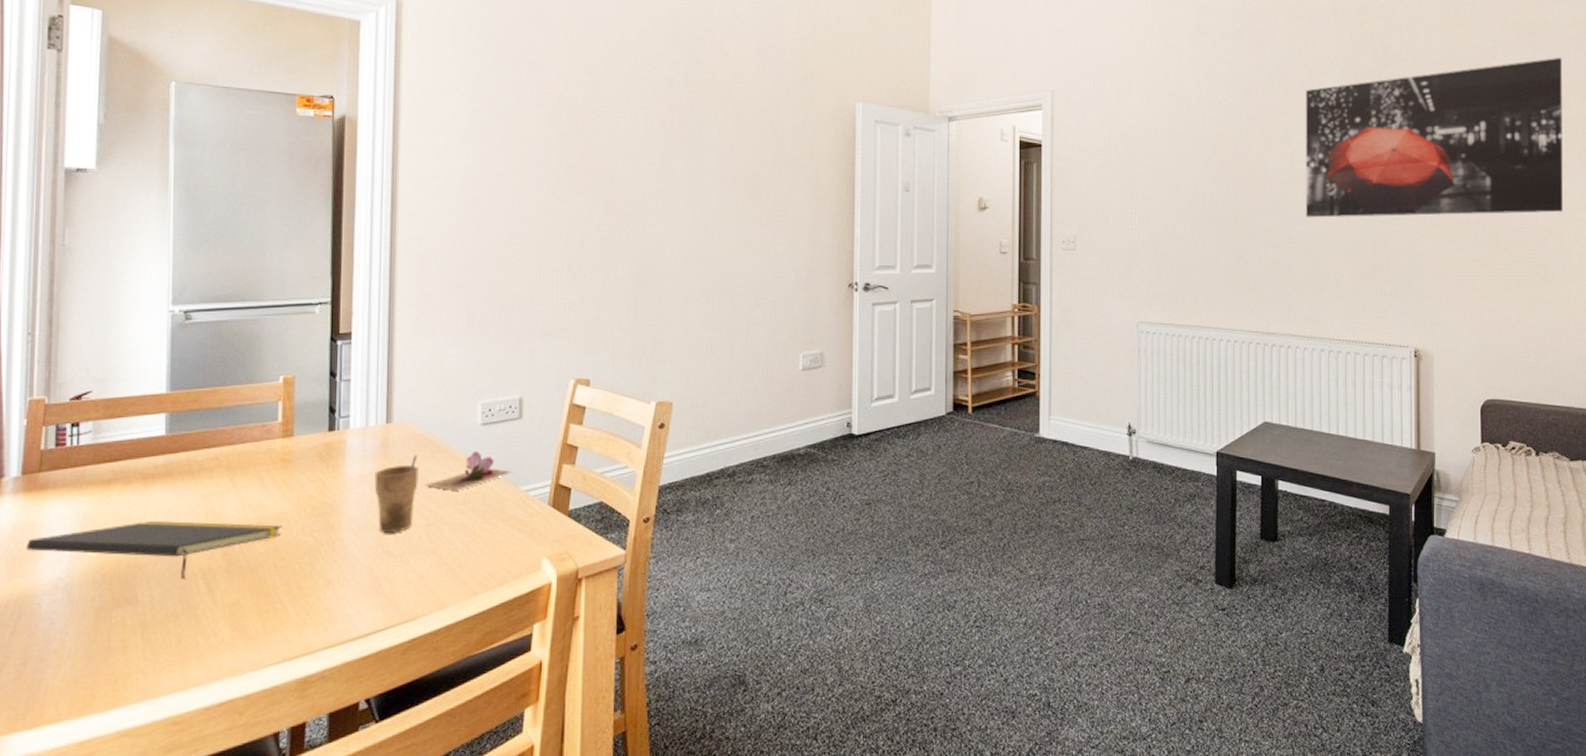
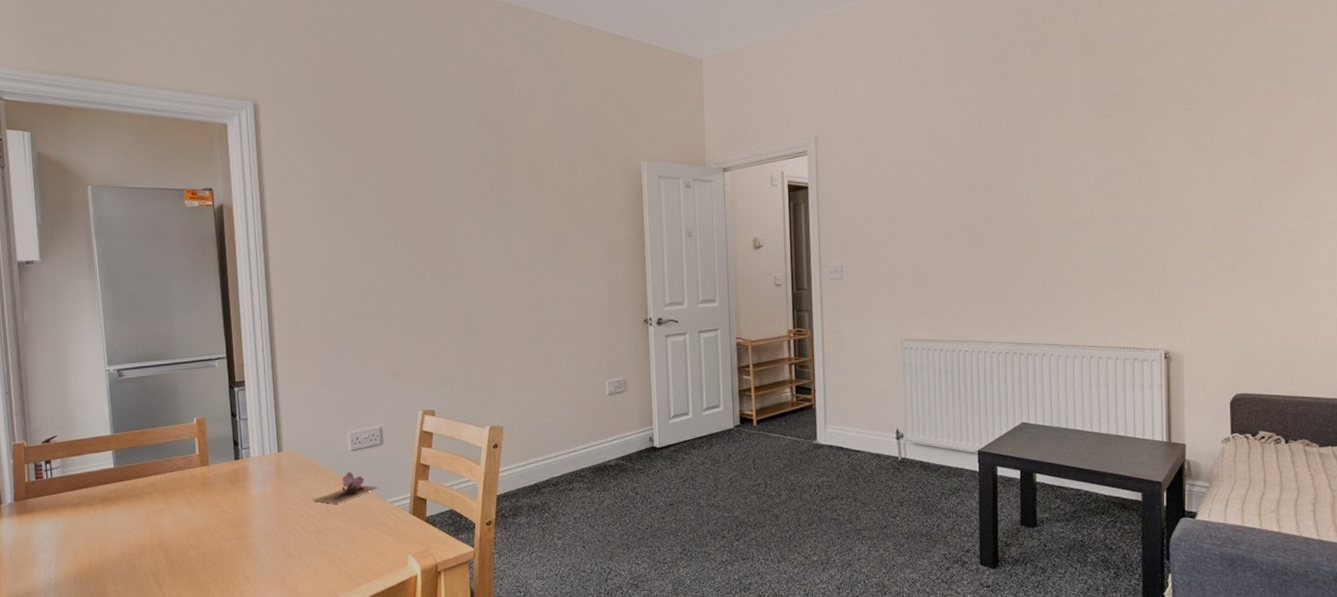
notepad: present [26,520,282,579] -> none [24,533,207,578]
cup: present [374,454,419,534] -> none [273,476,307,539]
wall art: present [1305,57,1563,218] -> none [1054,66,1313,237]

